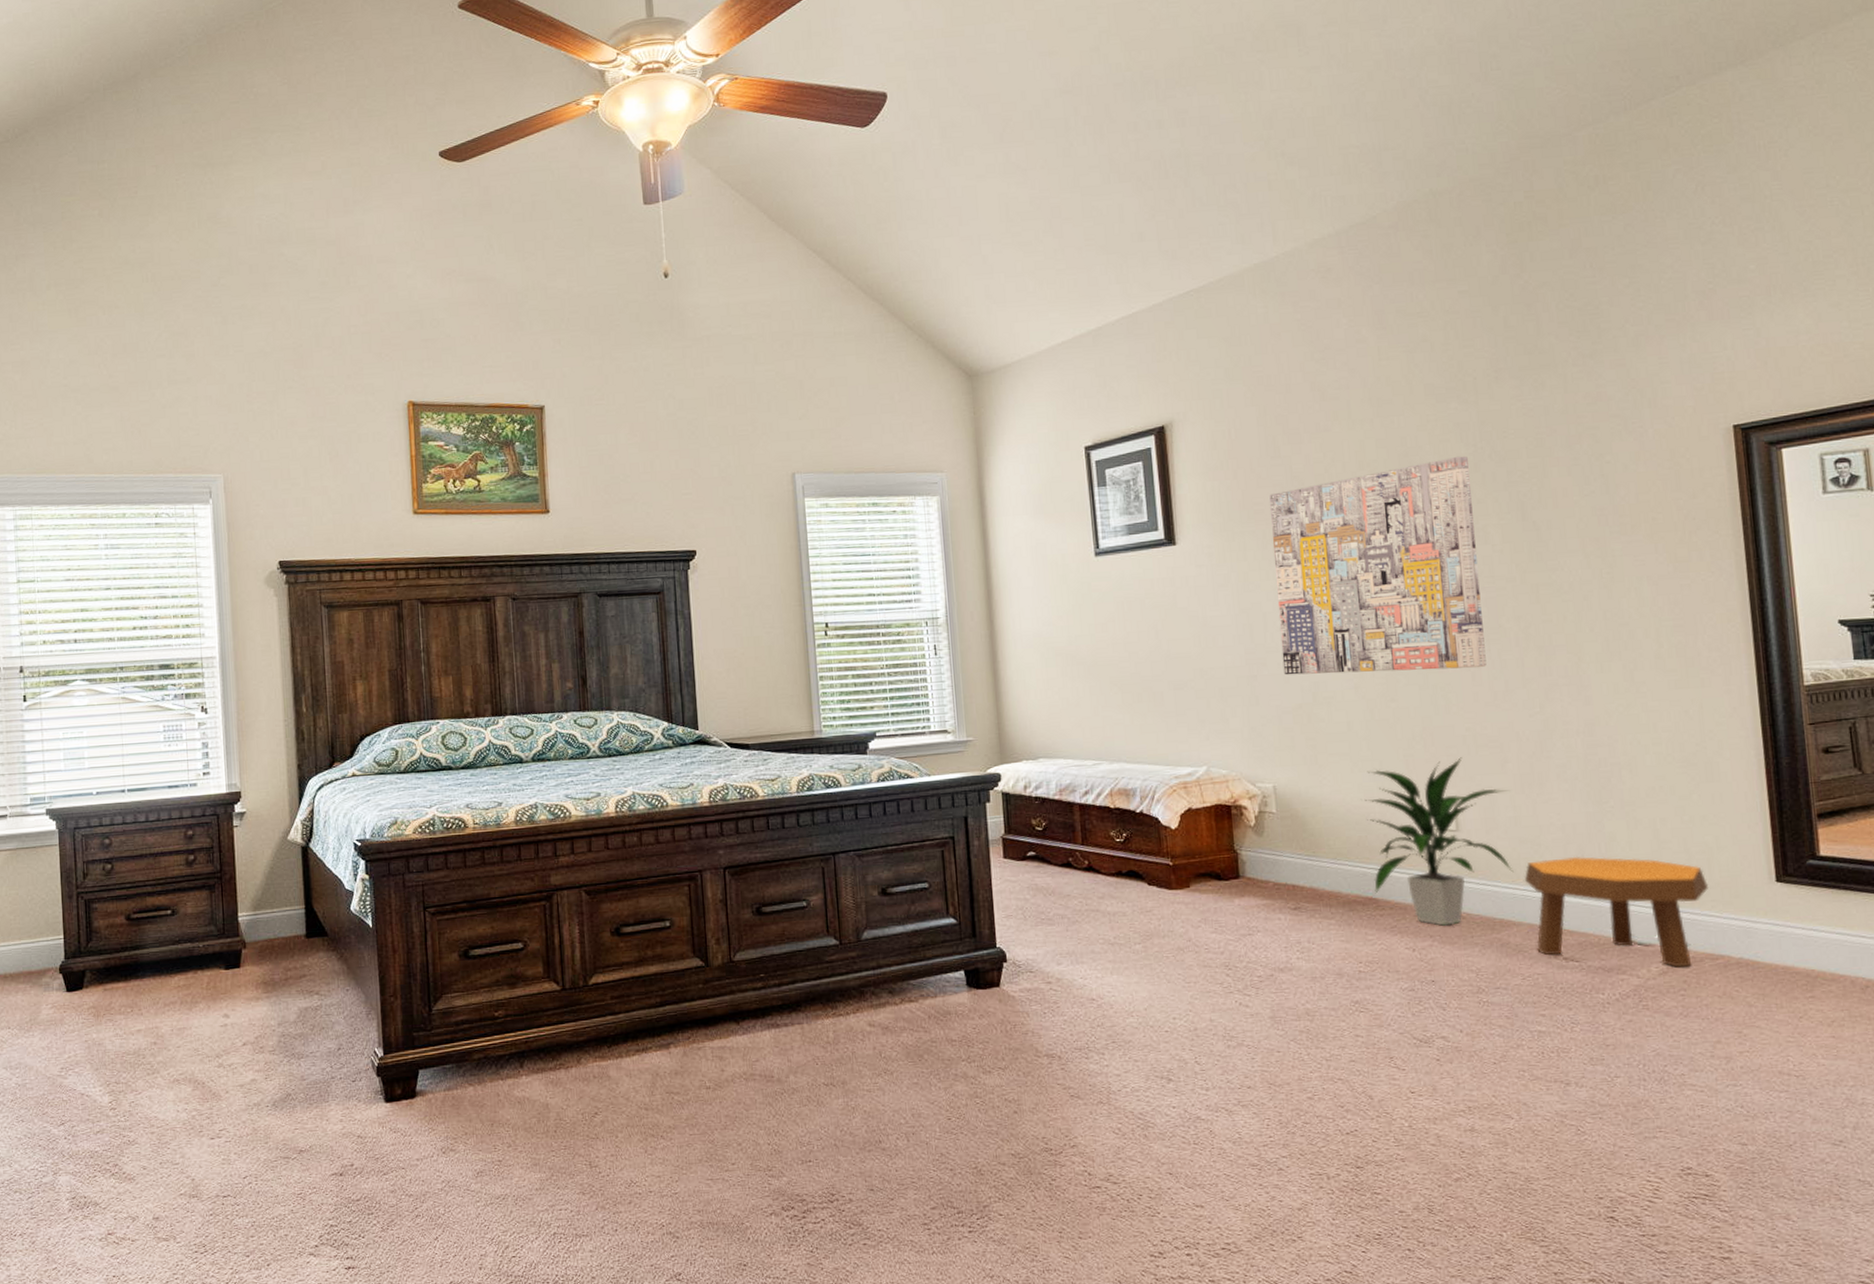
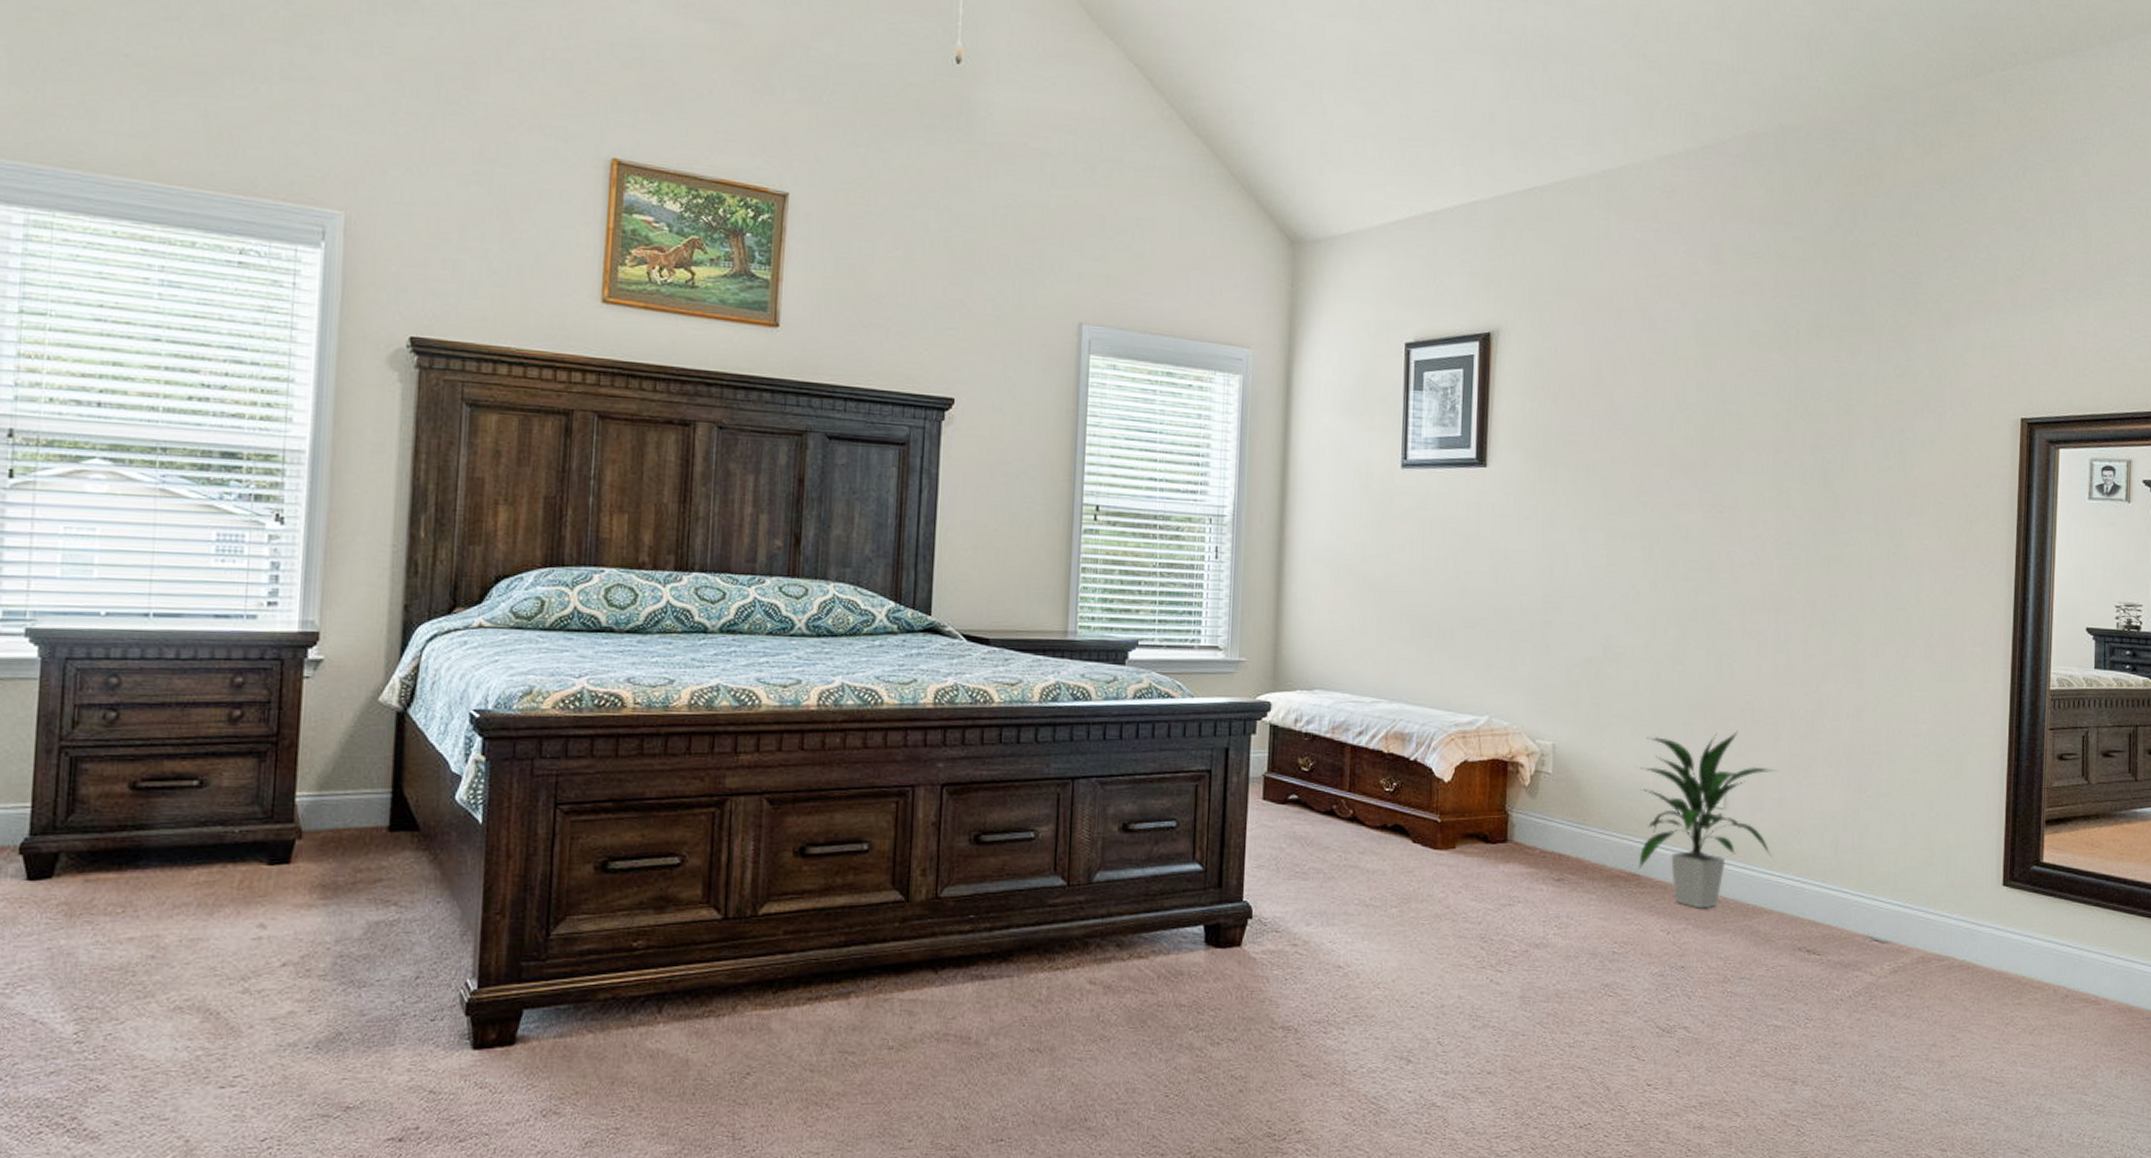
wall art: present [1269,456,1487,675] -> none [1578,411,1781,639]
footstool: present [1525,856,1708,968] -> none [1781,845,1944,967]

